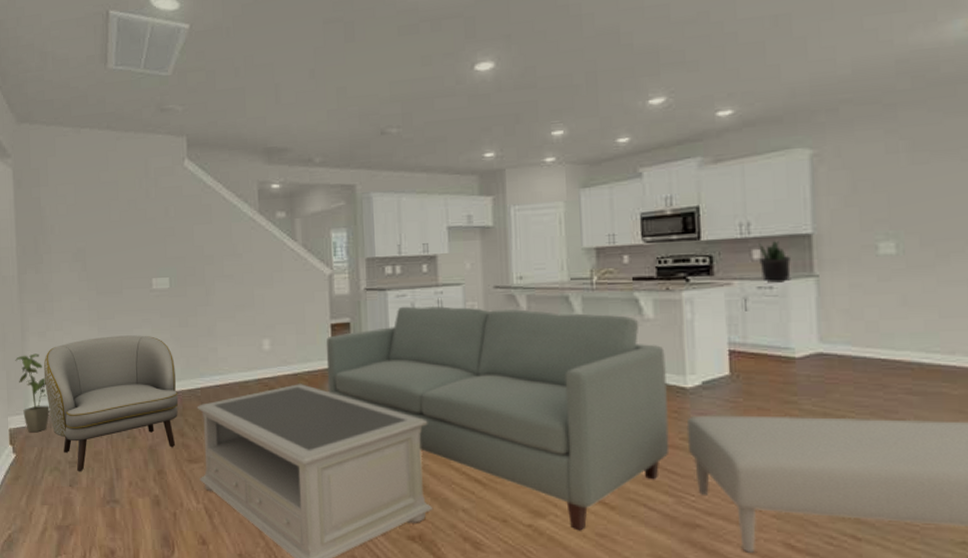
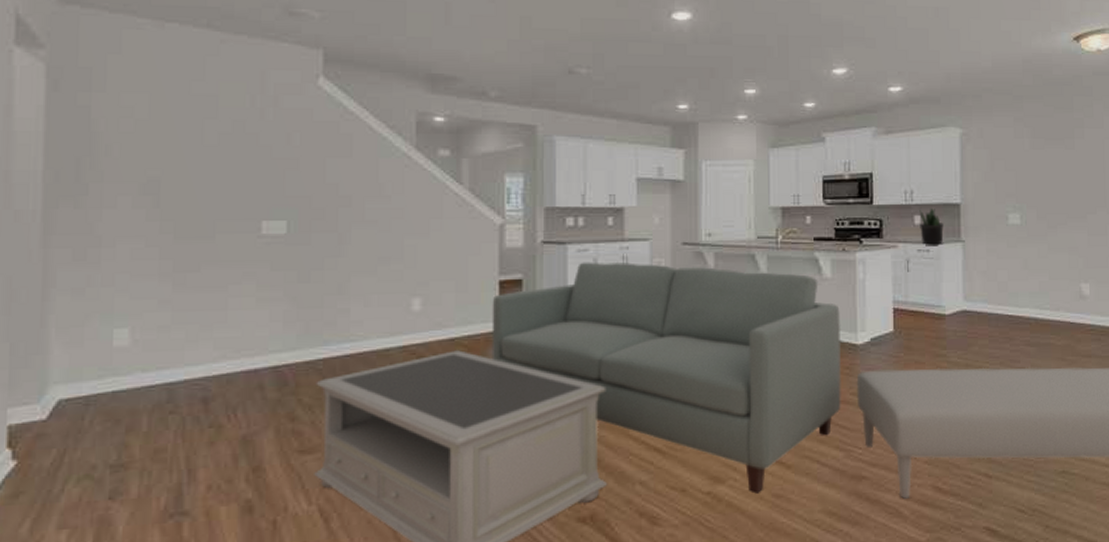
house plant: present [15,353,49,433] -> none [27,318,82,429]
armchair: present [43,335,179,471] -> none [76,293,290,477]

